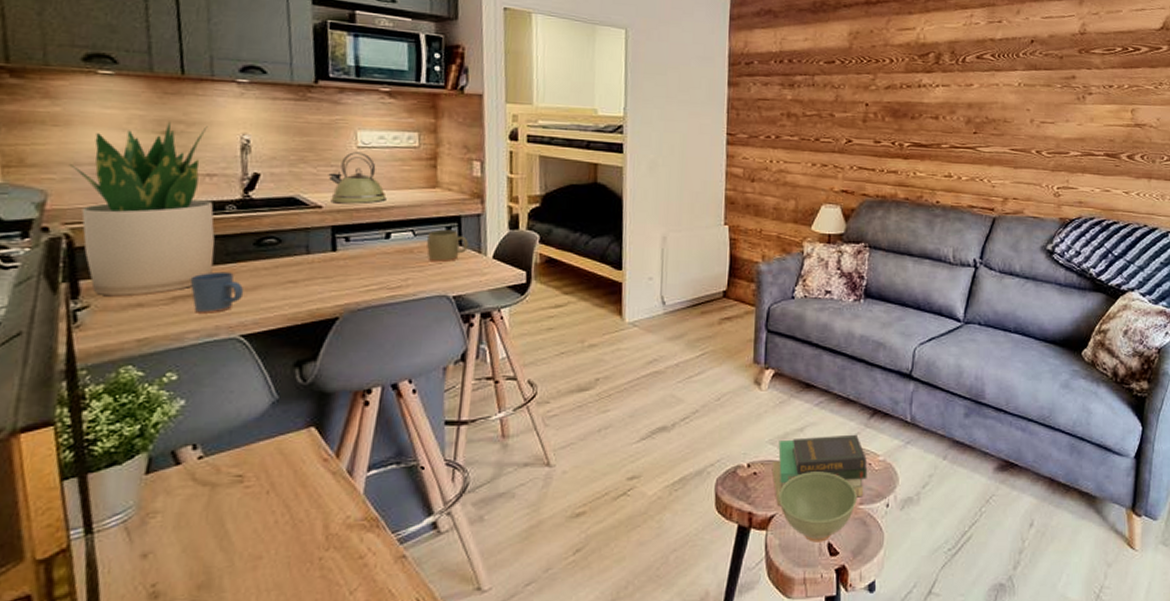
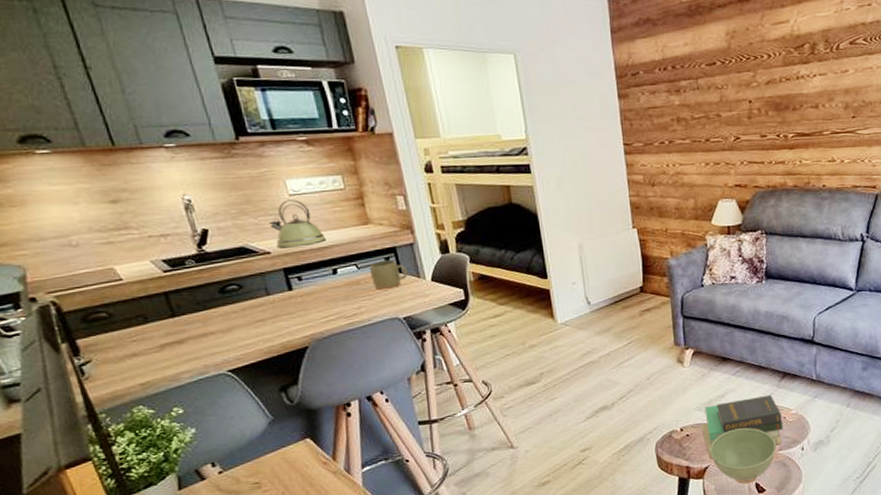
planter: present [69,121,215,296] -> none [36,190,189,350]
mug: present [190,271,244,313] -> none [171,318,222,356]

